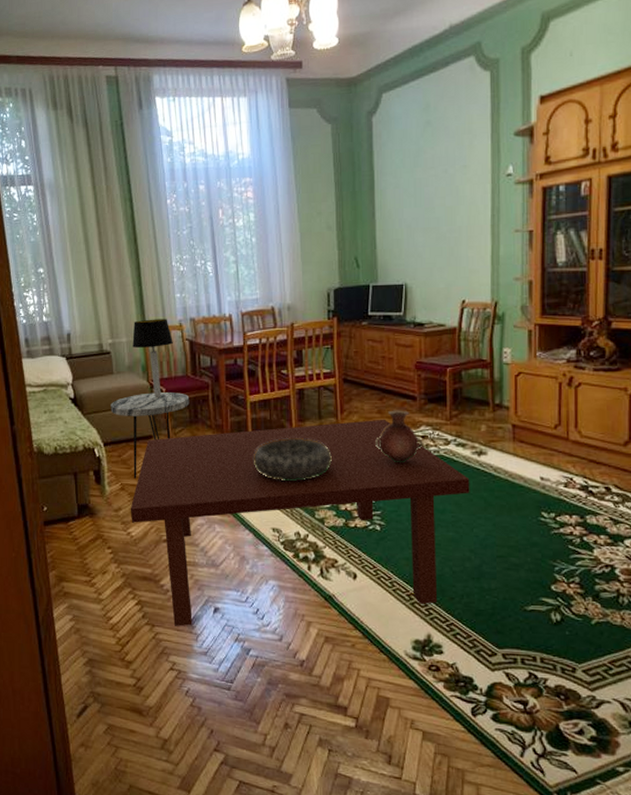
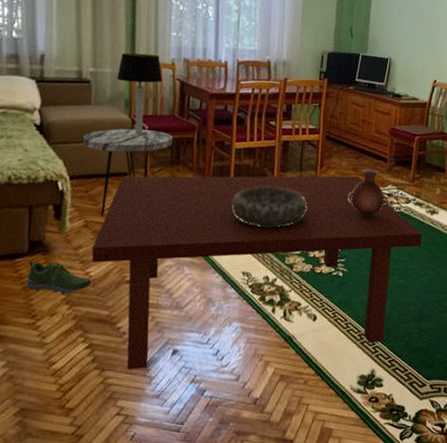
shoe: none [79,524,133,554] -> present [25,261,92,294]

